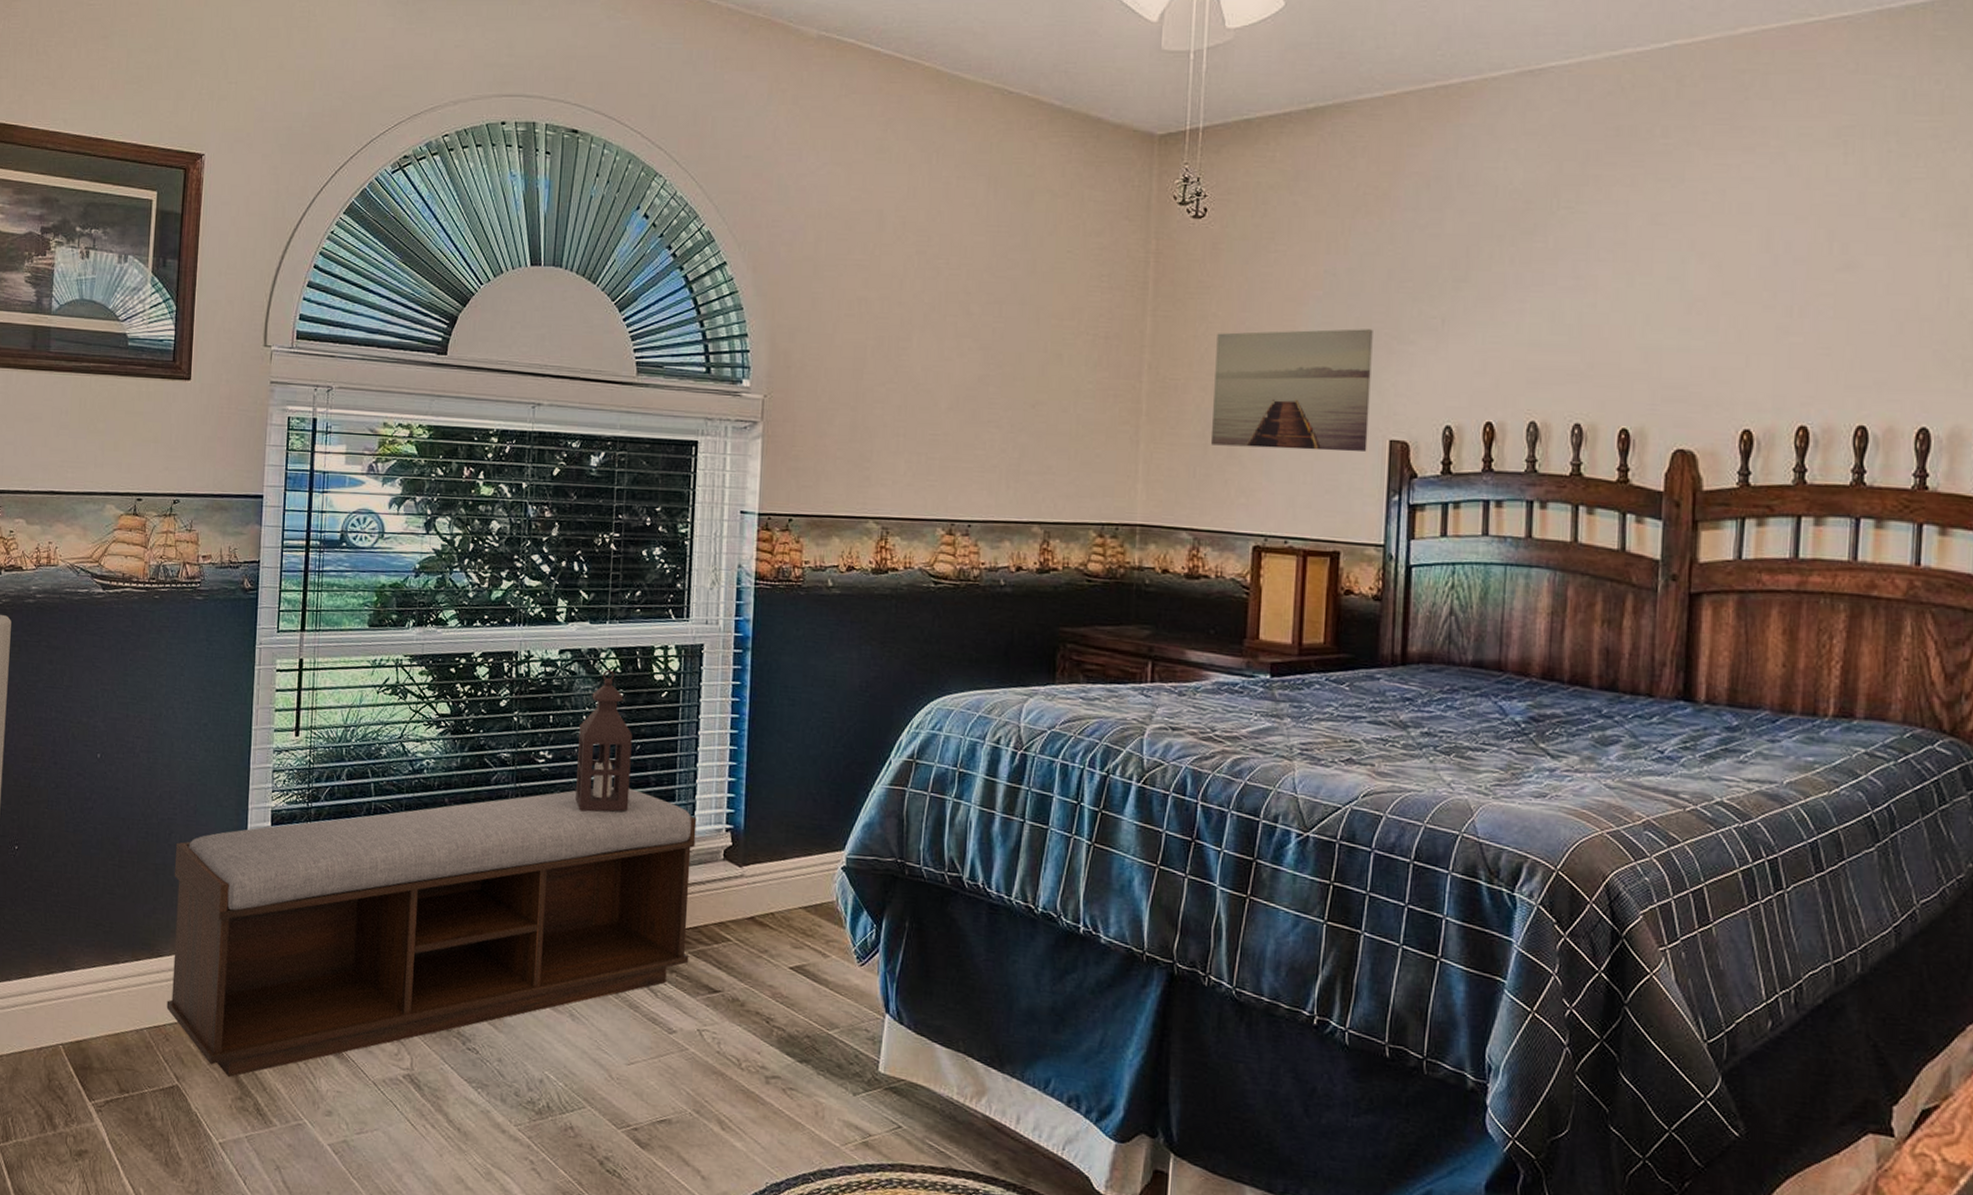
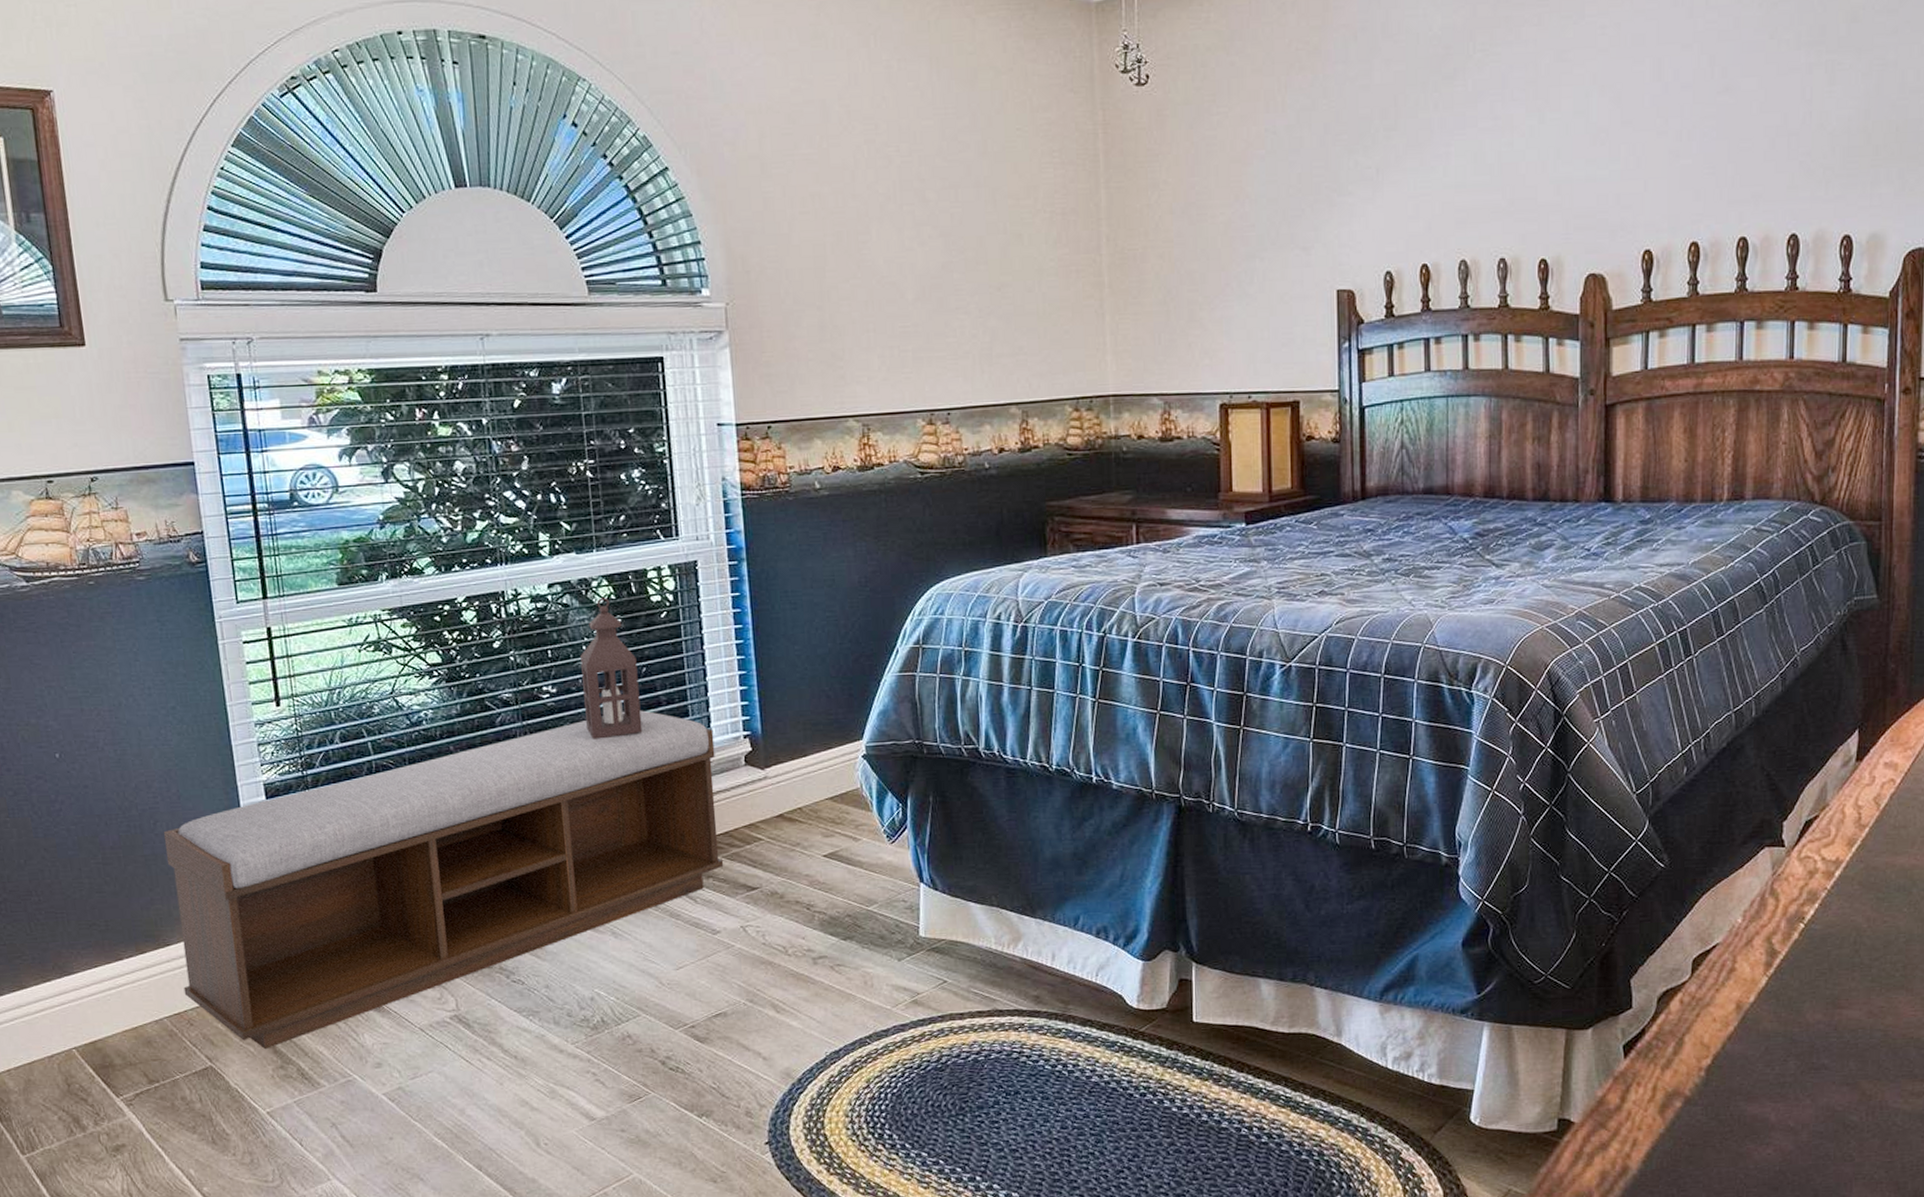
wall art: present [1211,329,1373,452] -> none [1169,184,1317,311]

